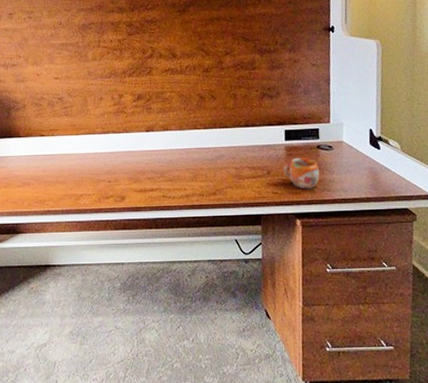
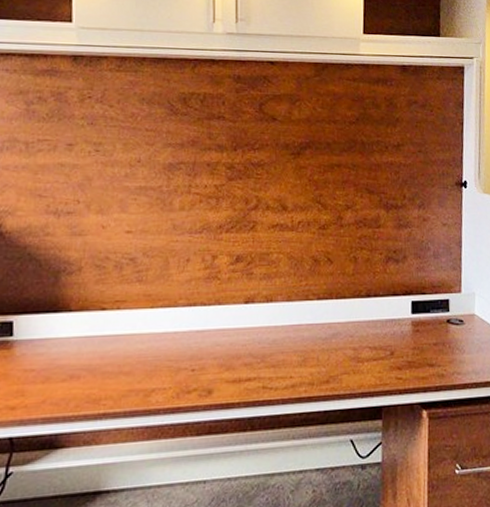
mug: present [283,158,319,189] -> none [408,334,449,373]

